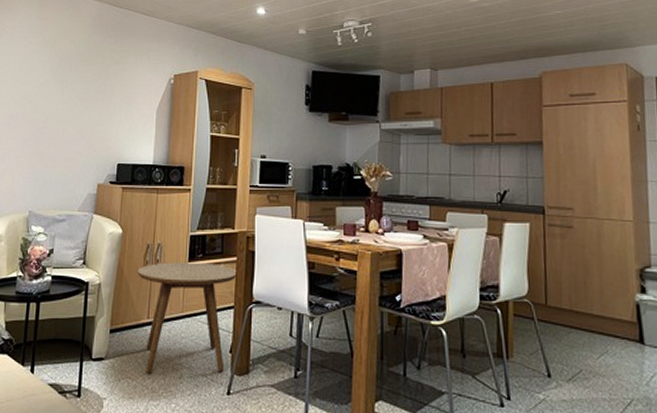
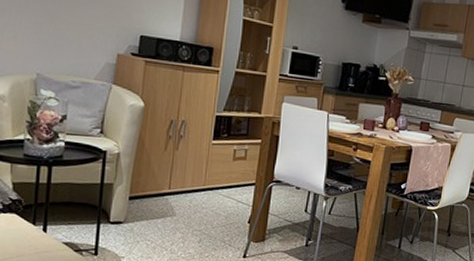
side table: present [137,262,237,375] -> none [159,139,261,239]

